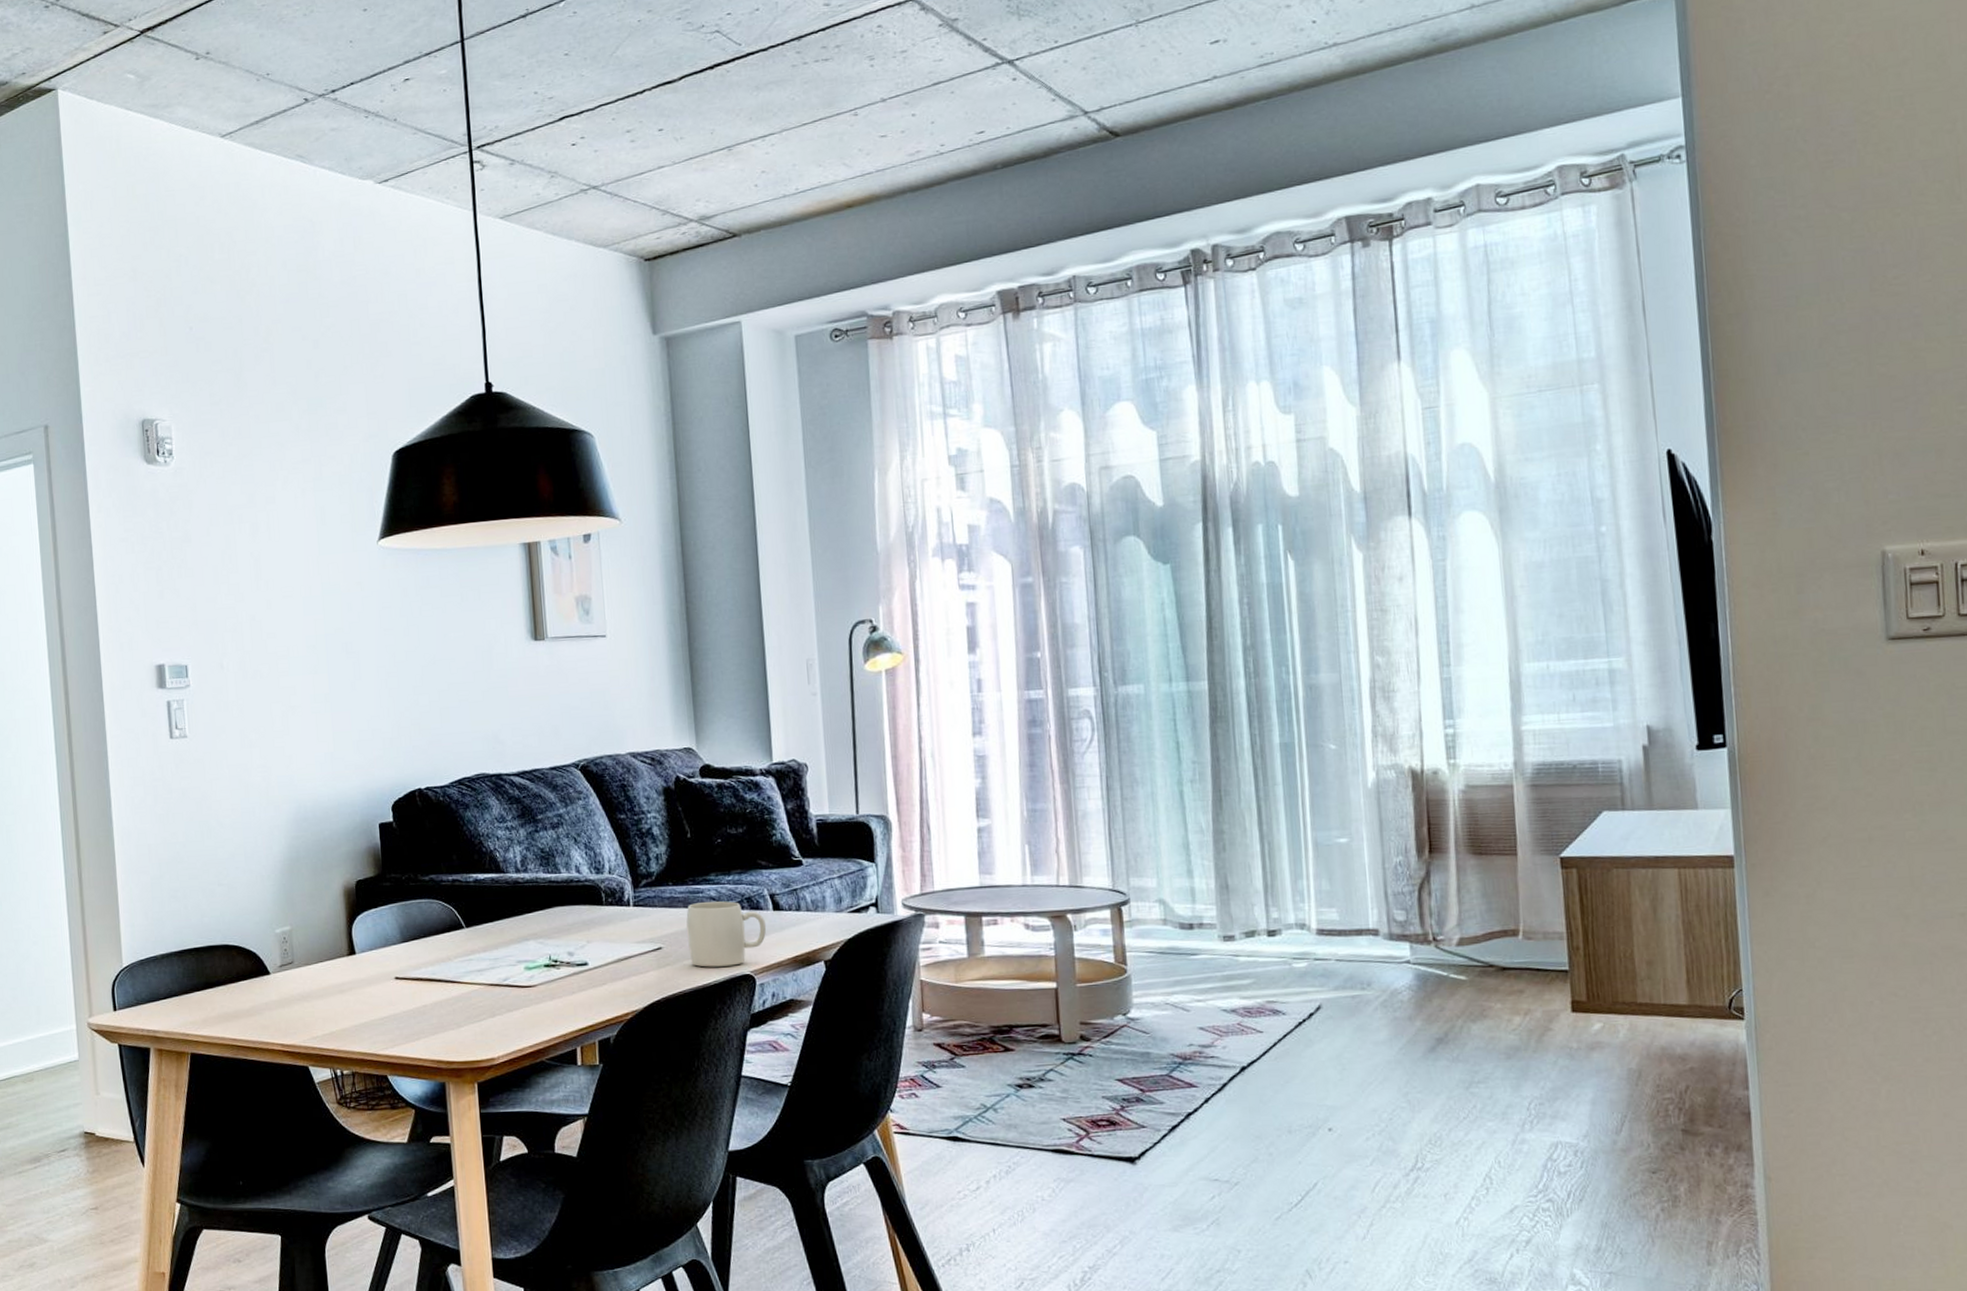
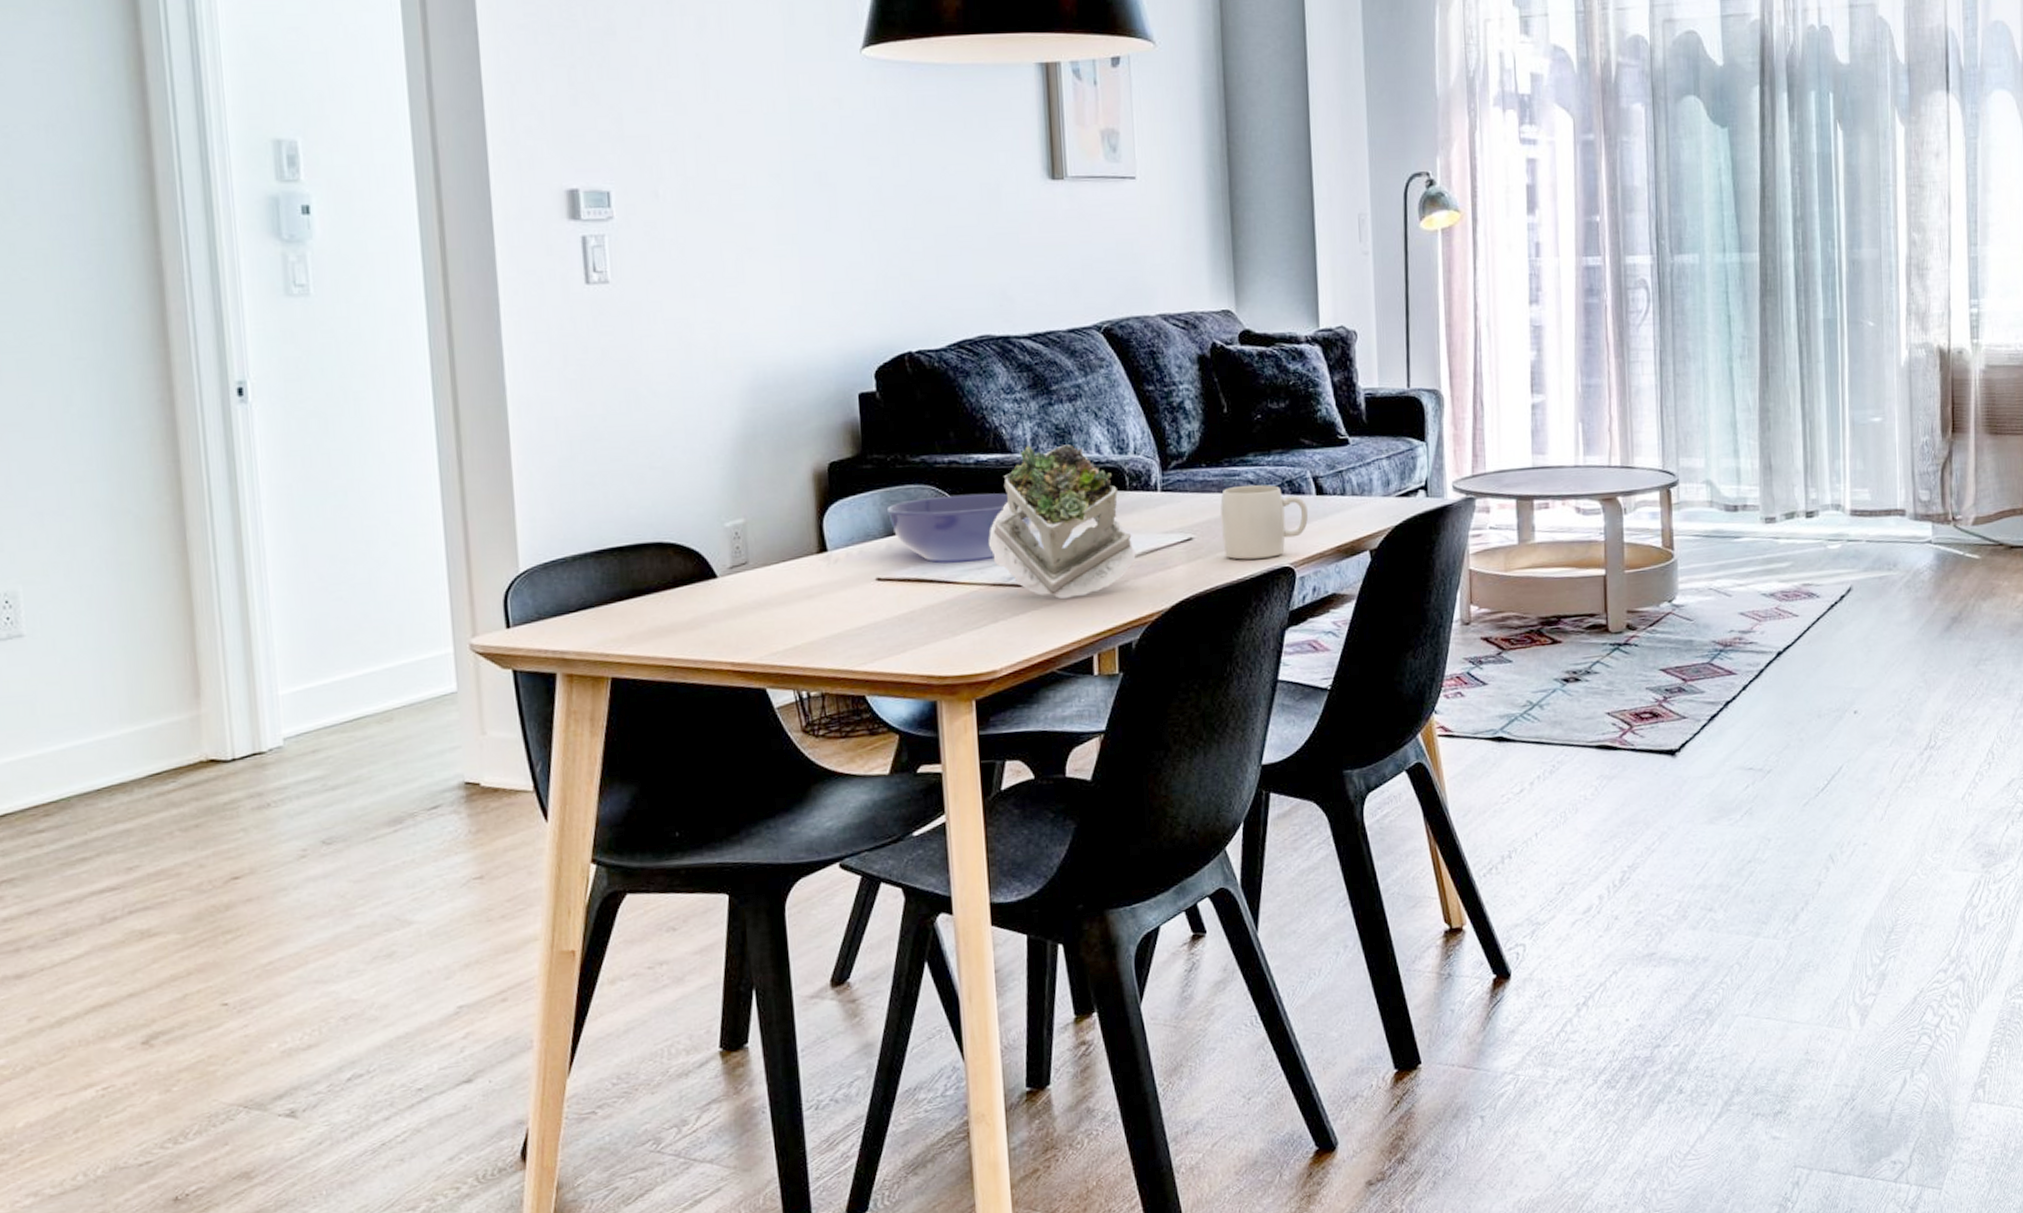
bowl: none [403,907,522,966] -> present [888,493,1032,563]
succulent plant: none [486,865,612,998] -> present [989,444,1136,599]

